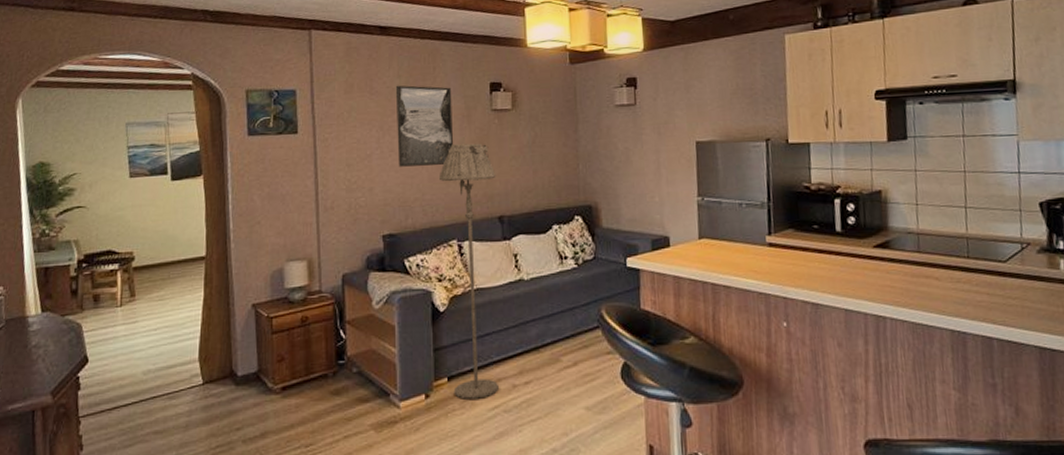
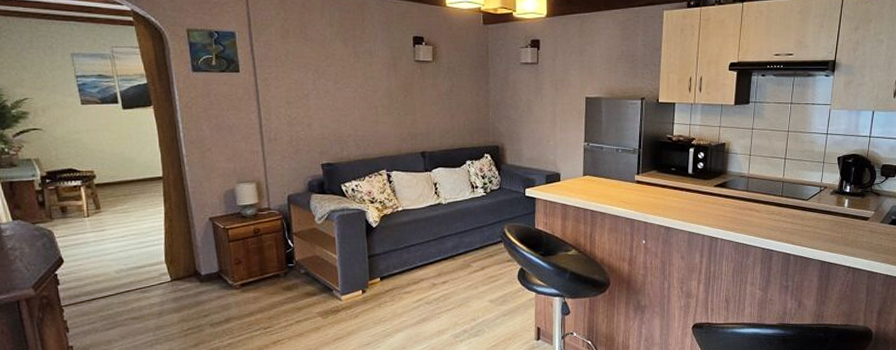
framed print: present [395,85,454,167] -> none [328,33,382,107]
floor lamp: present [438,143,498,399] -> none [369,89,421,294]

